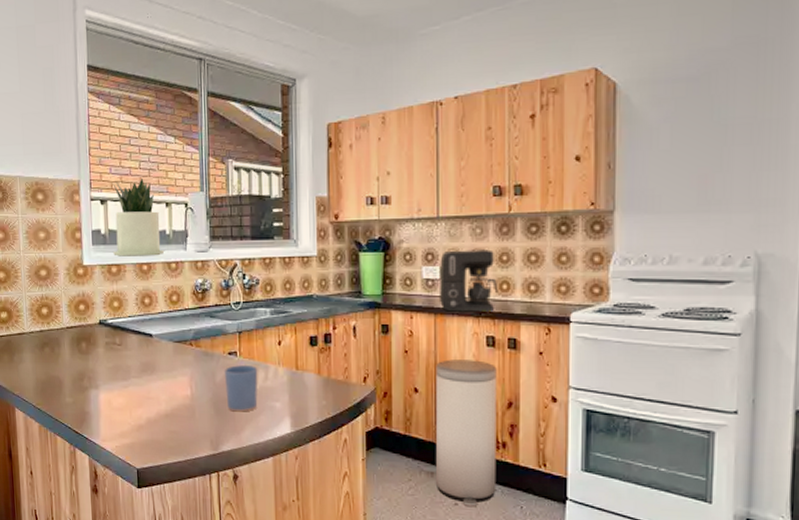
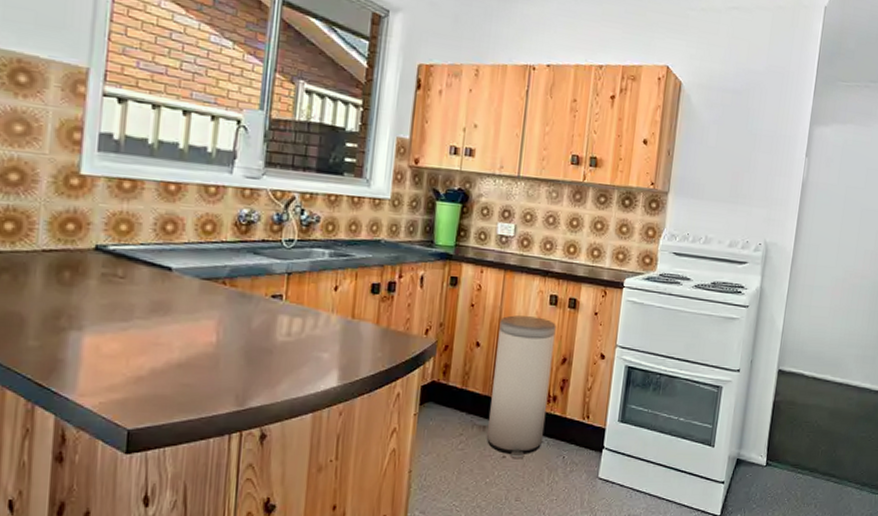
planter: present [112,179,165,256] -> none [127,78,203,176]
mug: present [224,365,258,412] -> none [262,310,307,363]
coffee maker: present [438,249,499,312] -> none [510,210,566,272]

